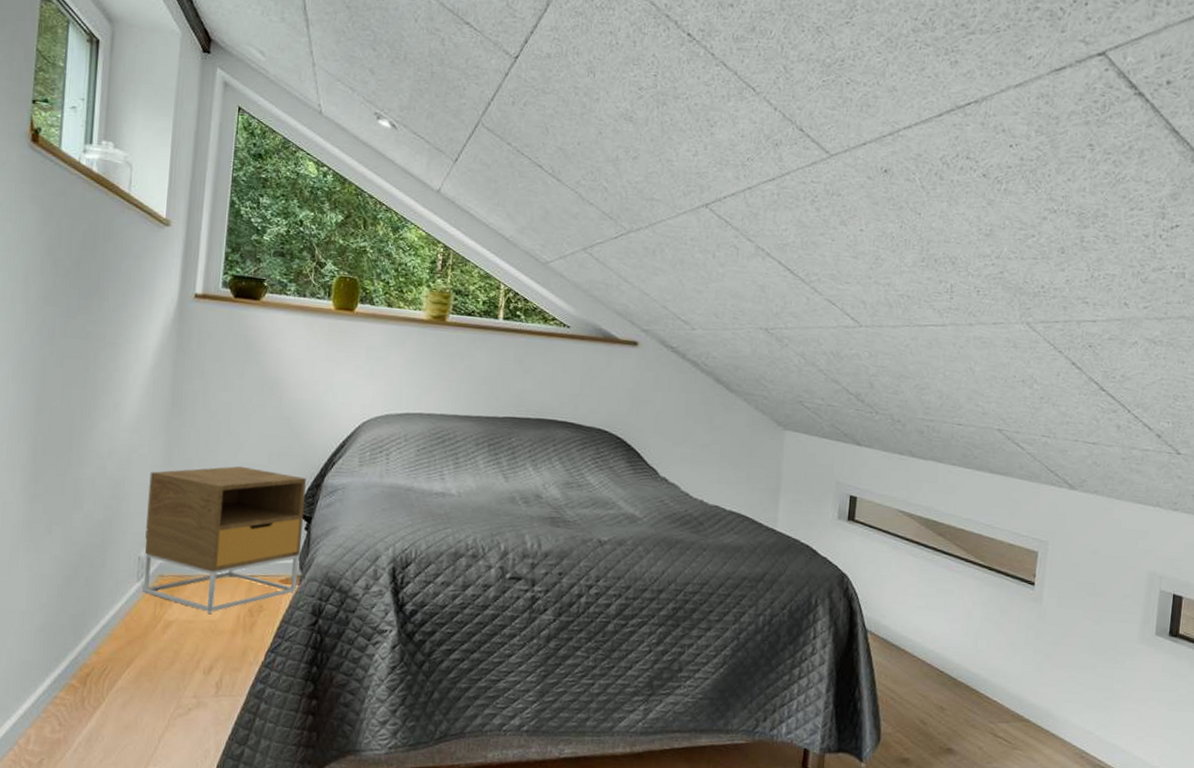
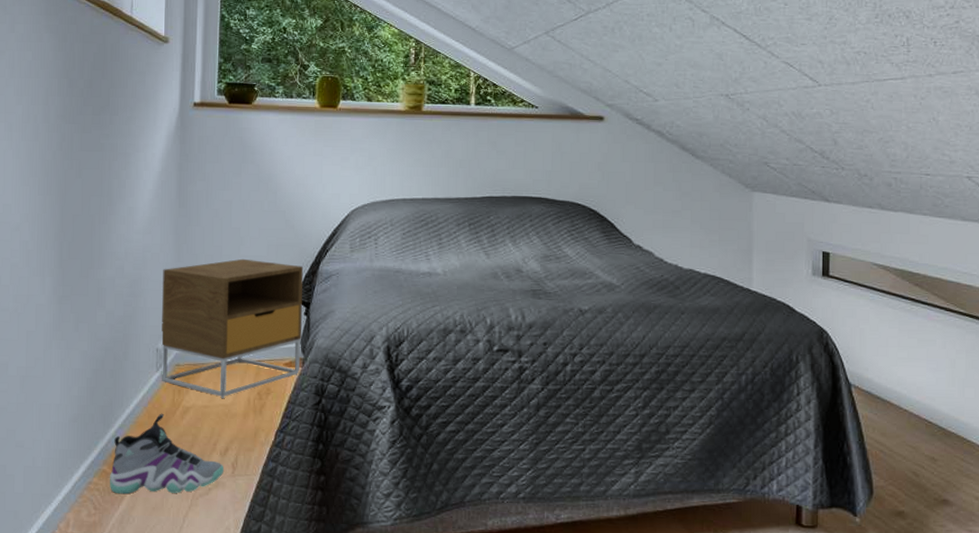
sneaker: none [77,626,208,712] -> present [109,413,225,495]

